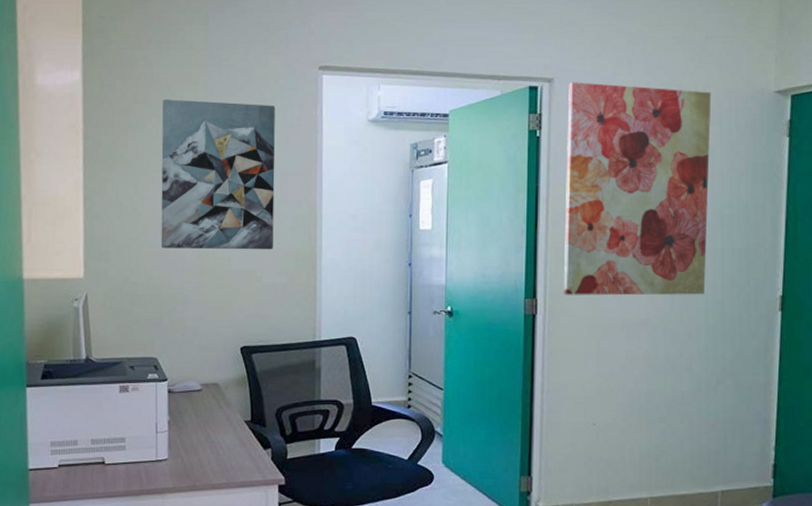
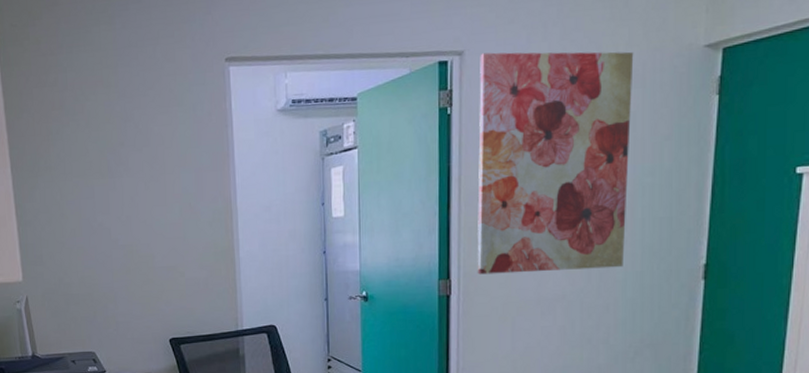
wall art: present [160,99,275,250] -> none [78,101,193,250]

